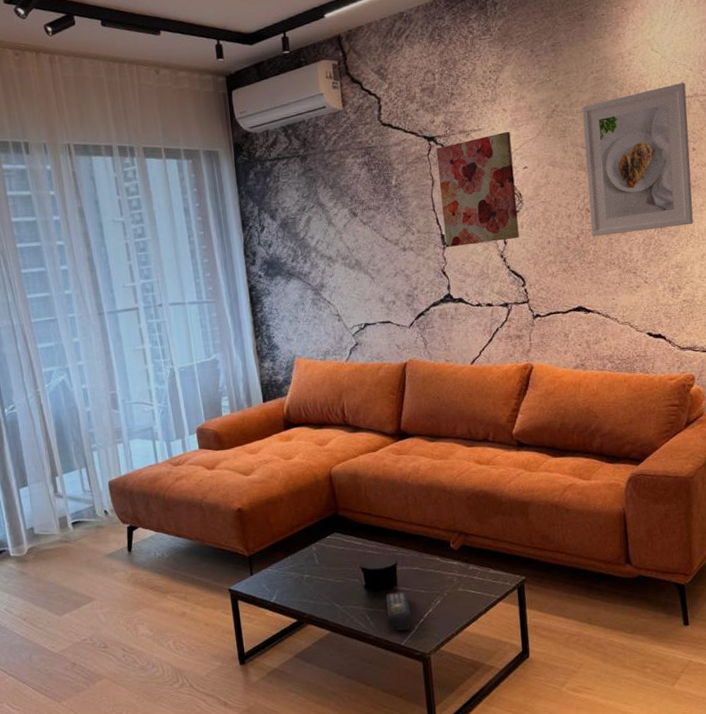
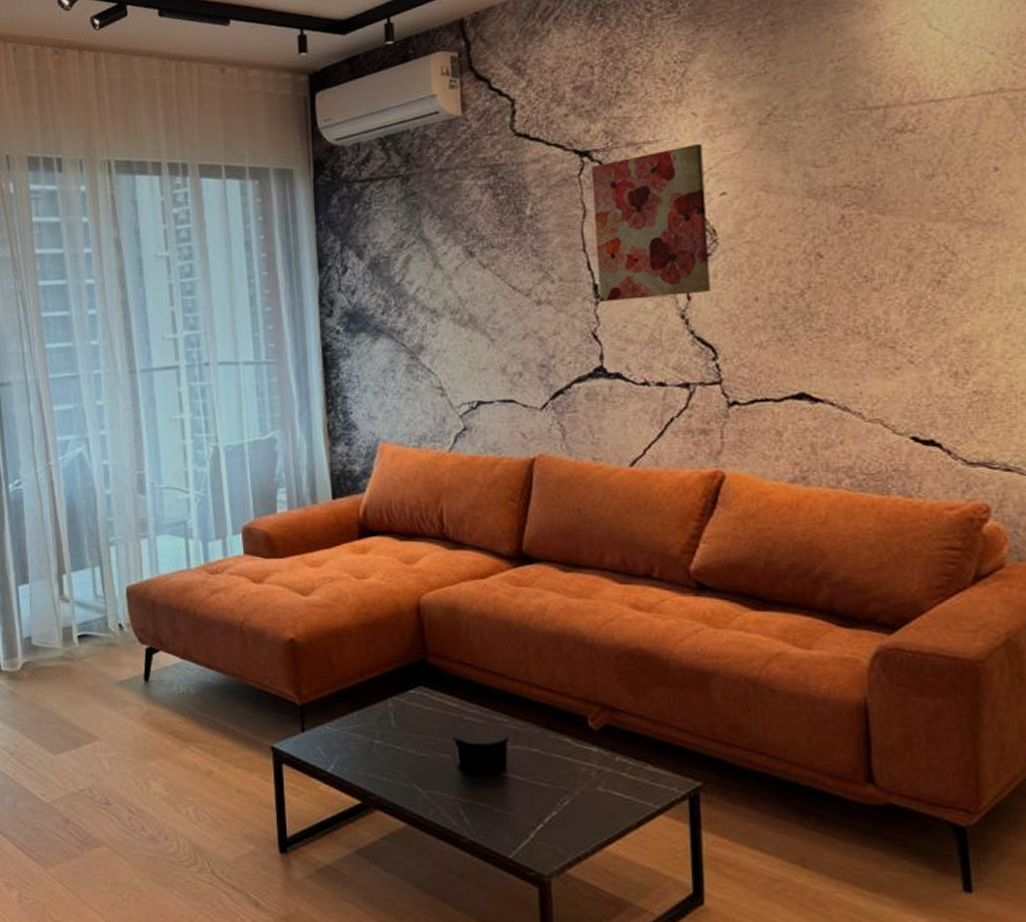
remote control: present [386,592,412,631] -> none [489,781,525,837]
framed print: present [582,83,693,237] -> none [814,72,993,293]

